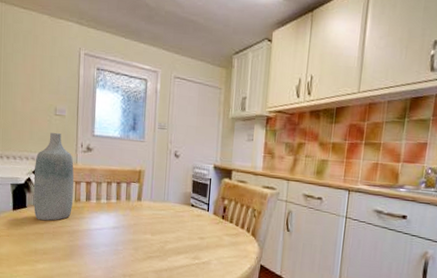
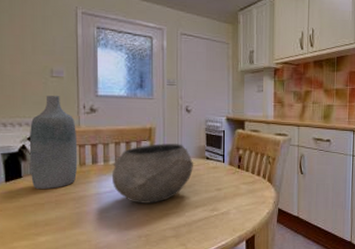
bowl: none [102,186,179,245] -> present [111,144,194,204]

